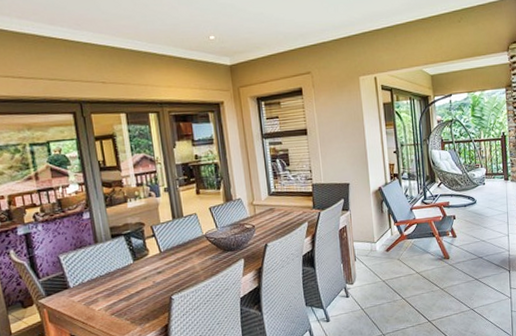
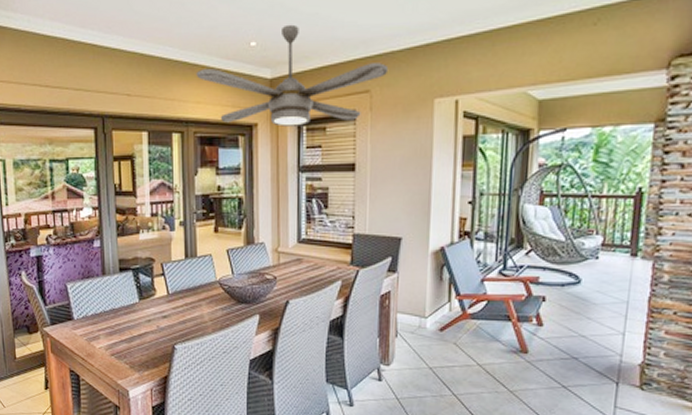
ceiling fan: none [164,22,323,103] -> present [196,24,389,127]

